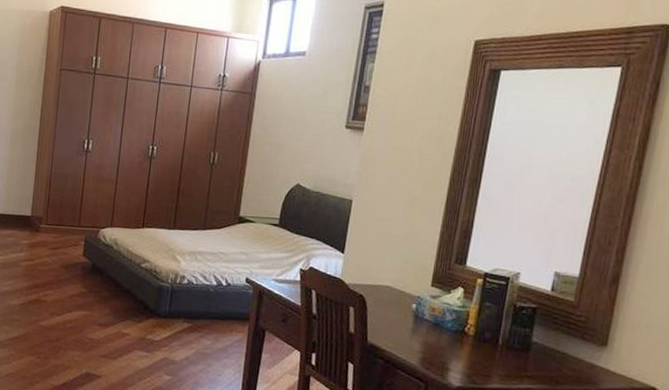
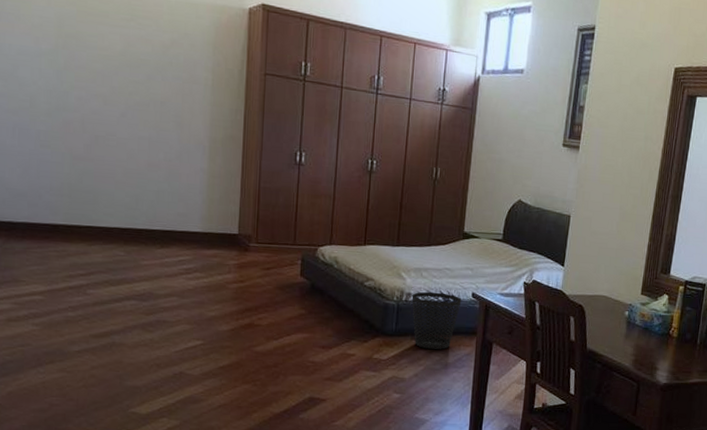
wastebasket: none [185,275,235,334] -> present [411,291,462,350]

